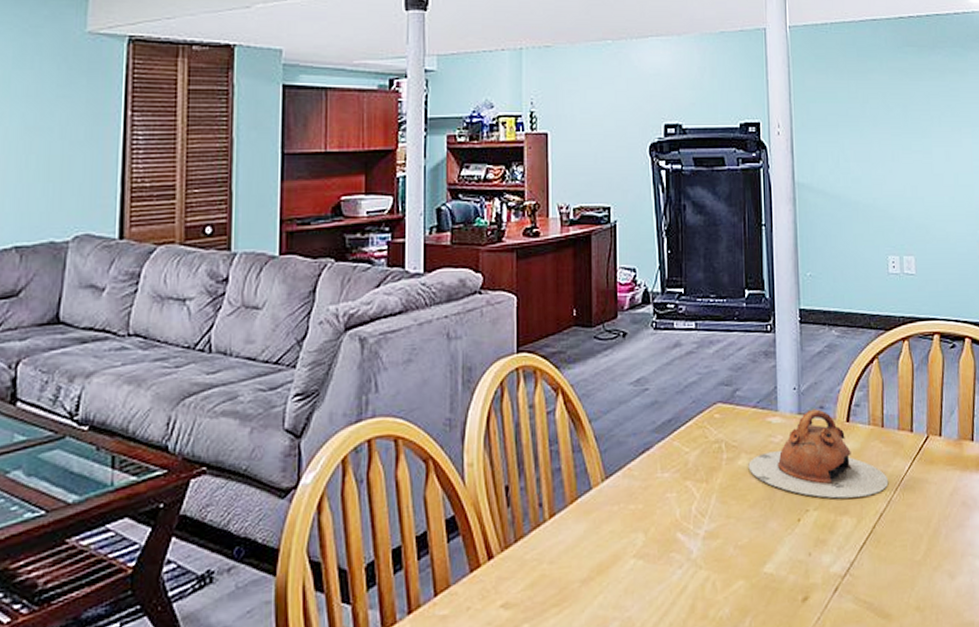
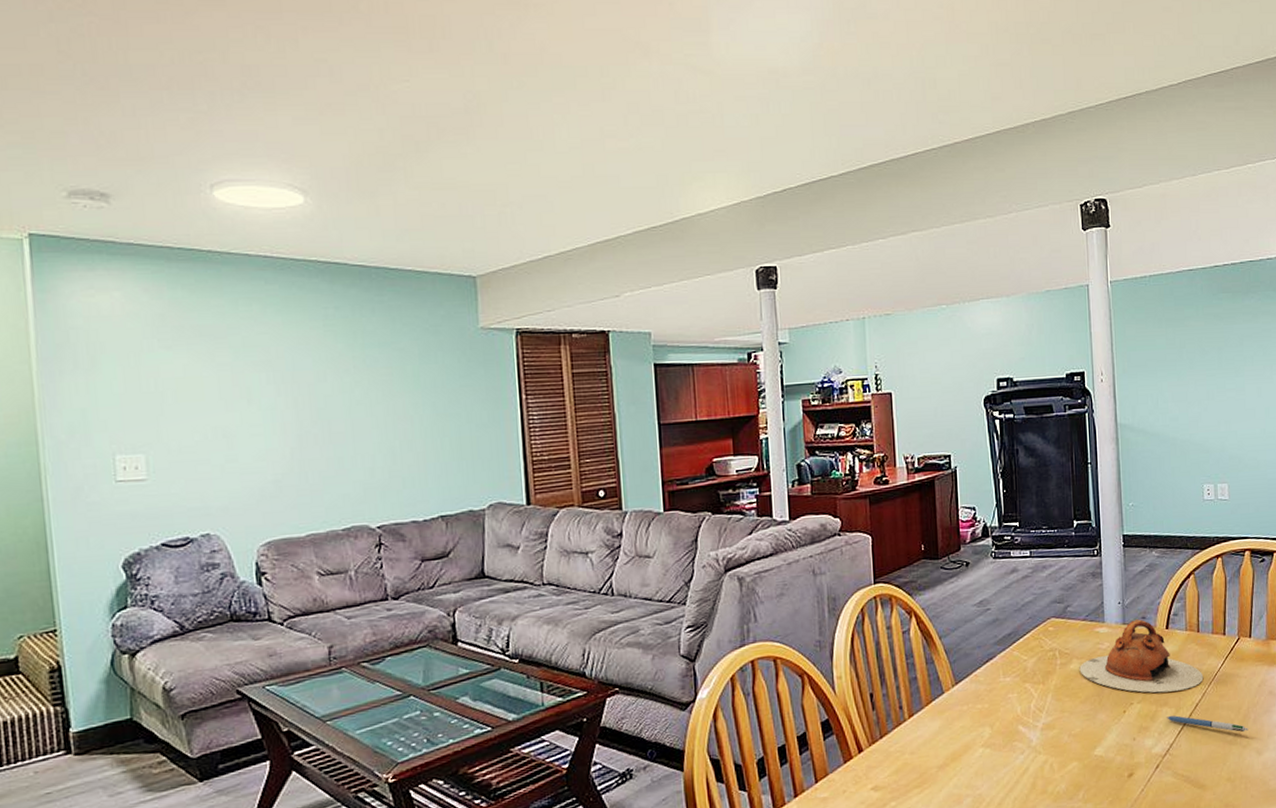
pen: none [846,527,939,551] -> present [1166,715,1248,733]

